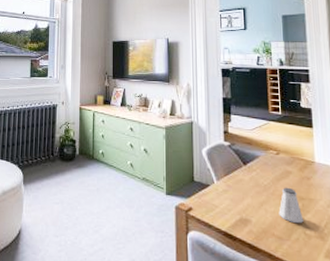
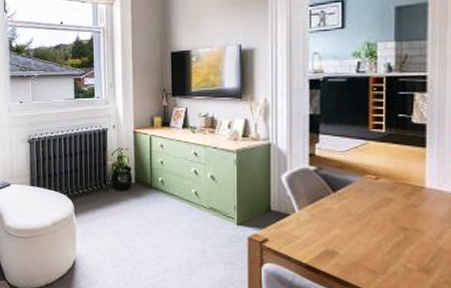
saltshaker: present [279,187,304,224] -> none [374,216,405,257]

